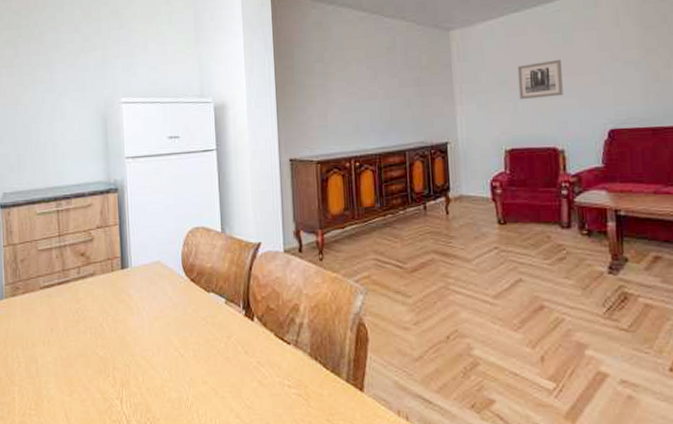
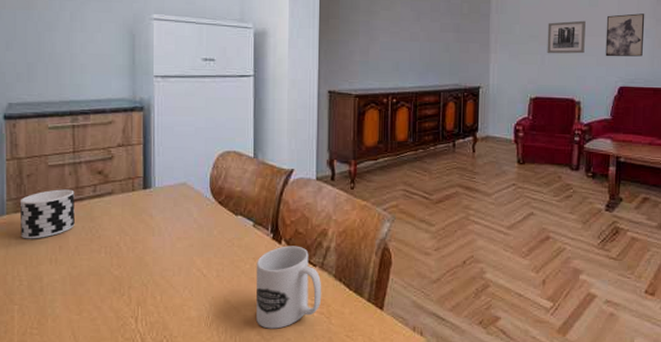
cup: none [15,272,63,322] -> present [19,189,75,239]
mug: none [230,323,299,412] -> present [255,246,322,329]
wall art: none [585,44,634,97] -> present [605,13,645,57]

